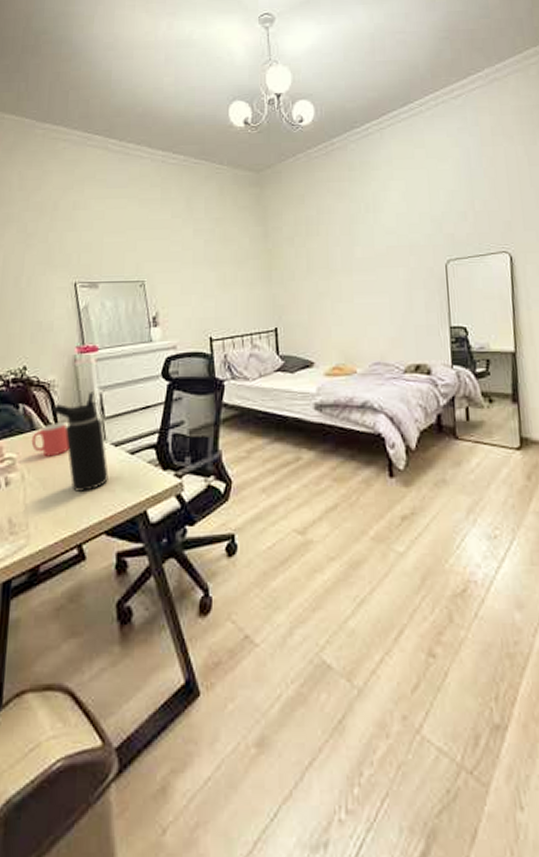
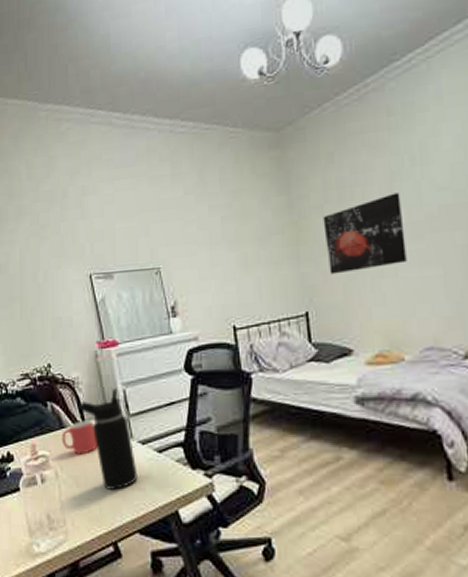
wall art: none [293,233,361,297] -> present [323,192,407,275]

